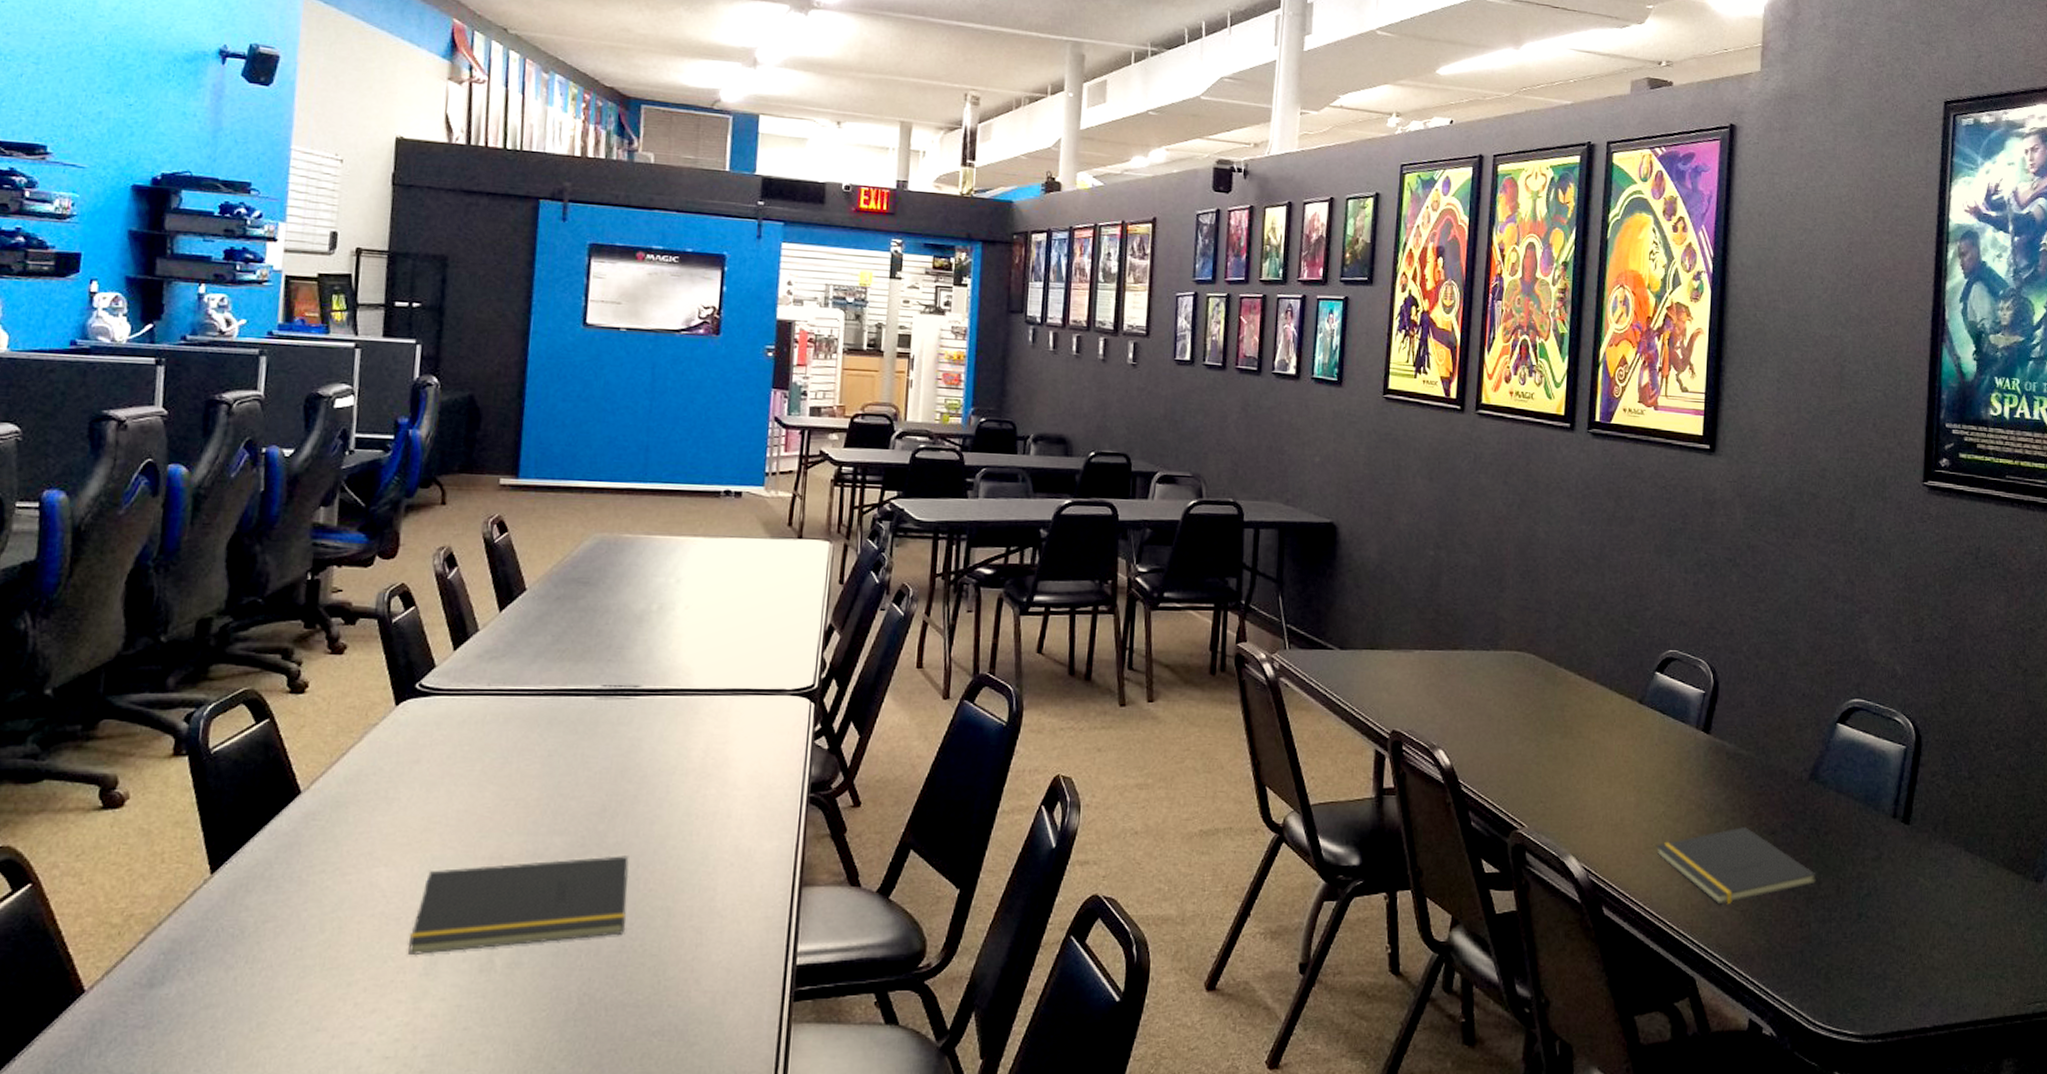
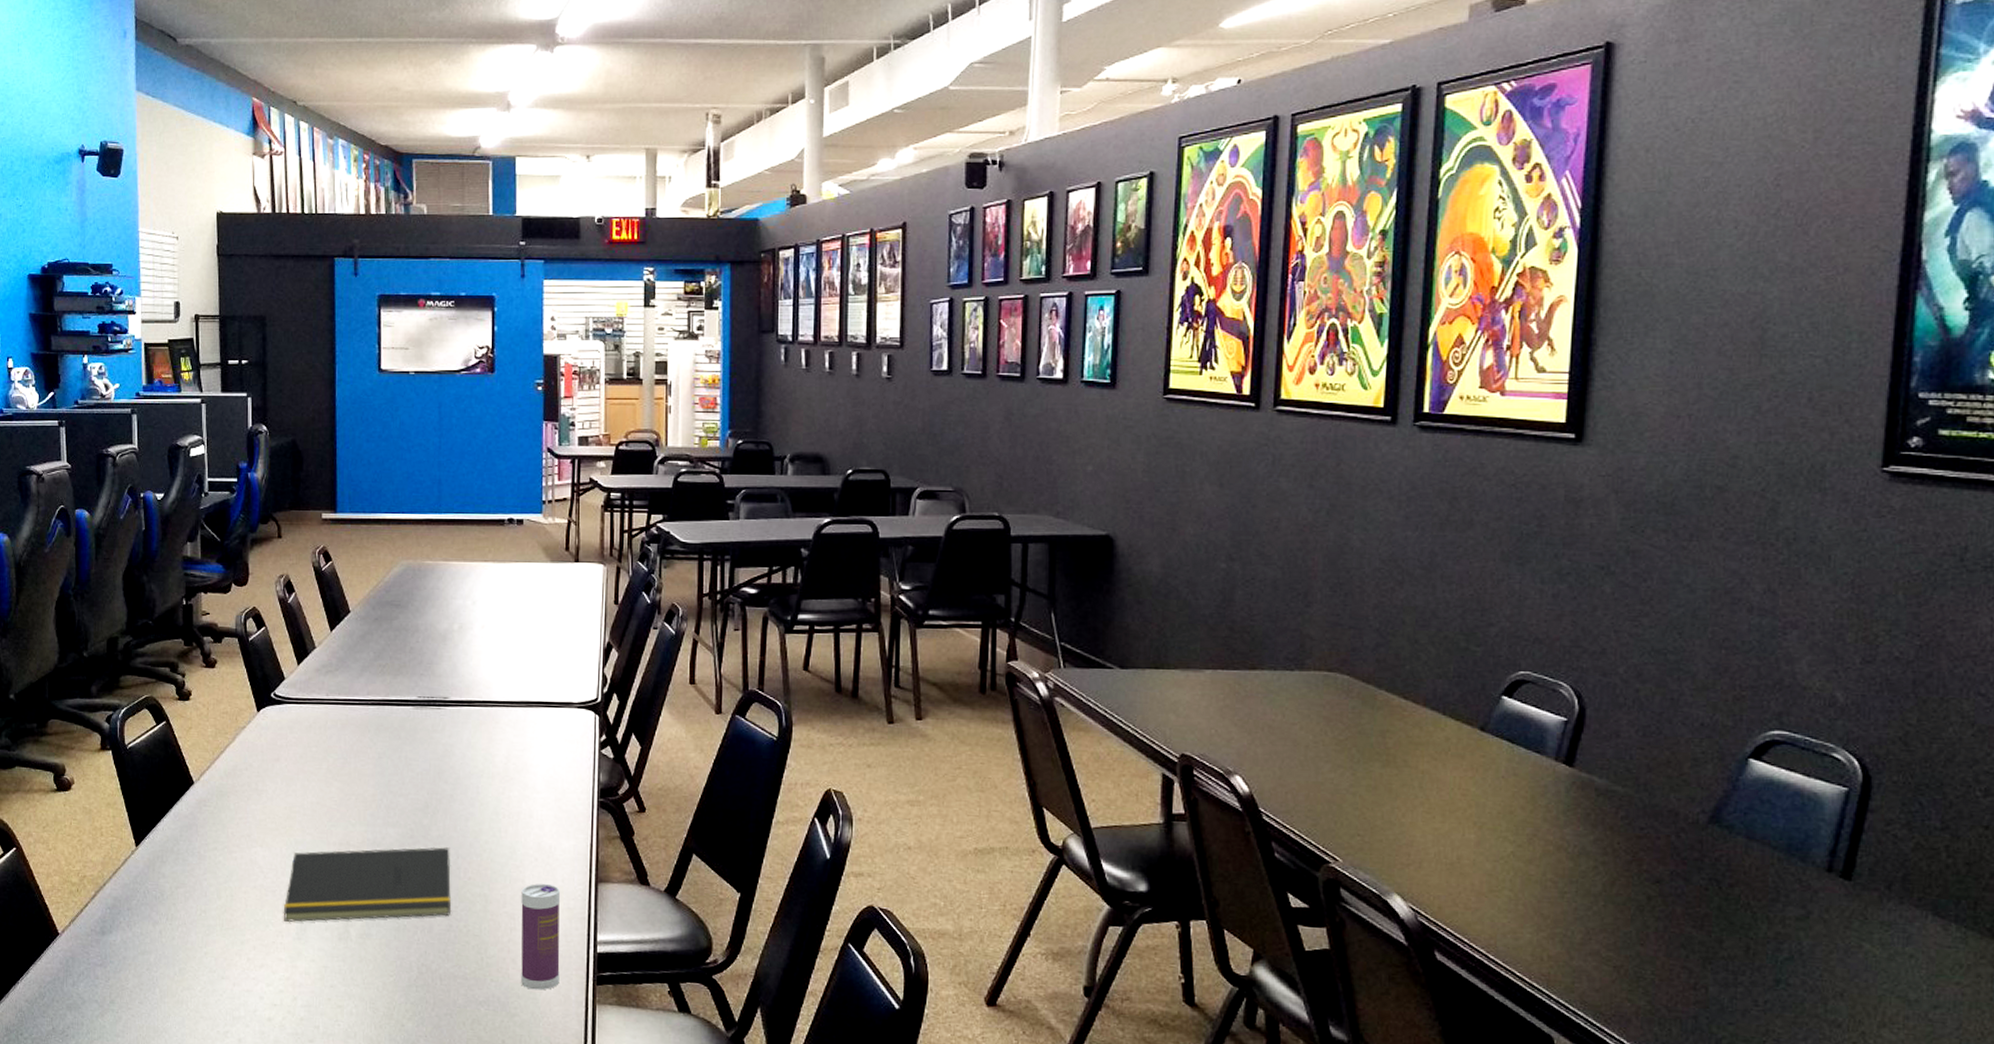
beverage can: none [704,890,757,1013] -> present [521,883,560,991]
notepad: present [1655,827,1818,905] -> none [1502,873,1719,958]

